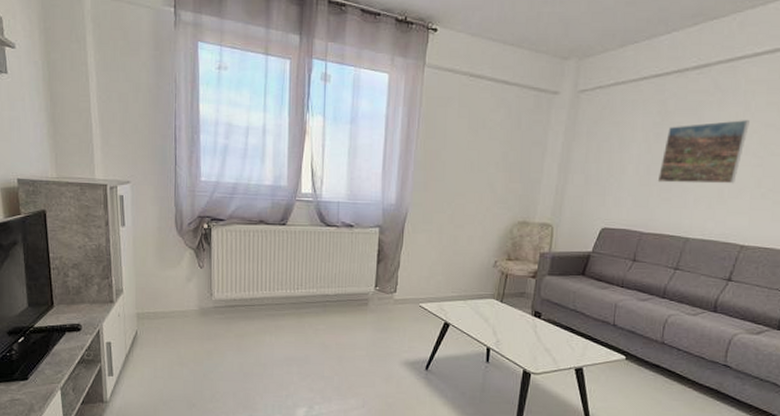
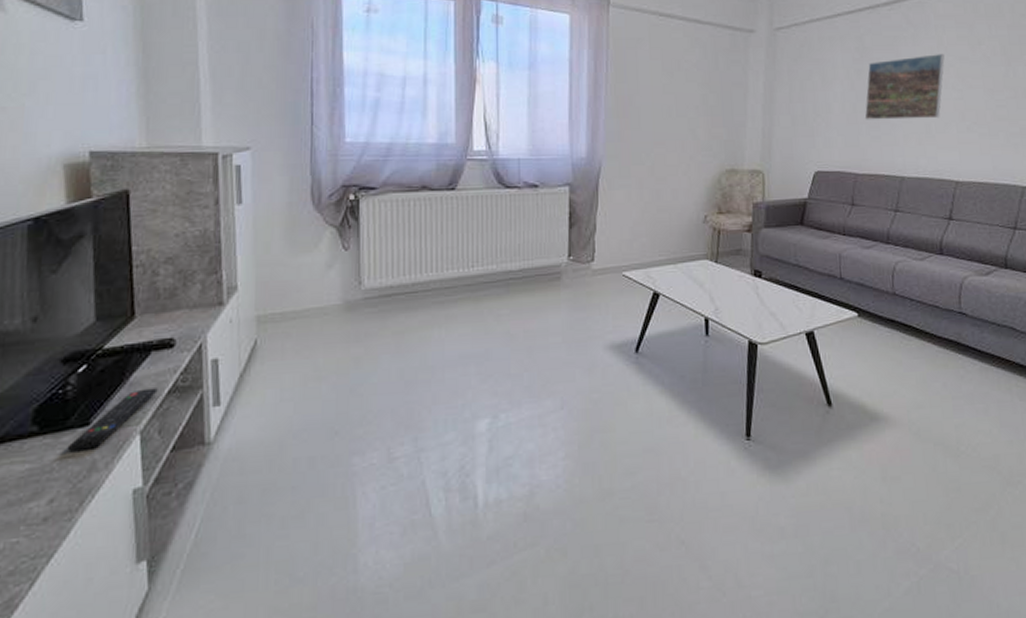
remote control: none [14,358,71,397] -> present [67,388,158,452]

